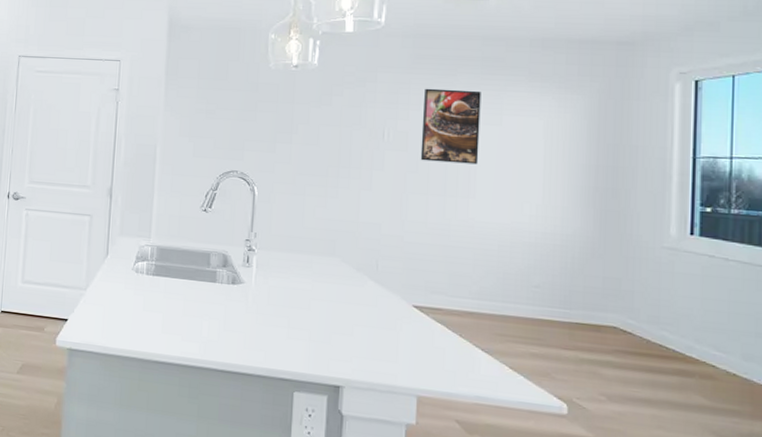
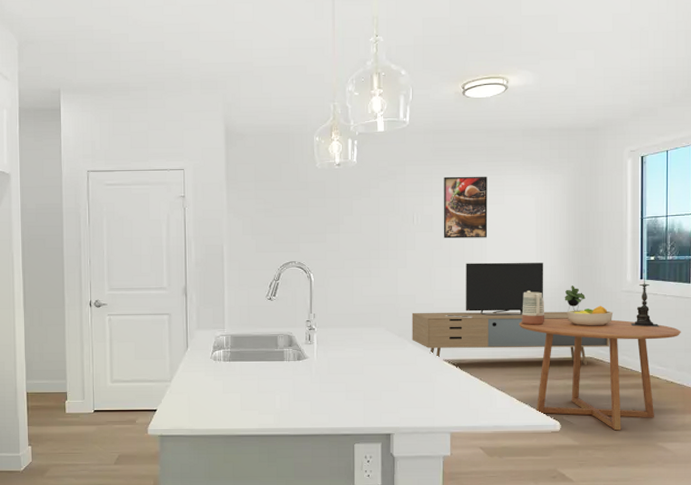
media console: none [373,192,644,336] -> present [411,262,610,365]
dining table: none [515,270,750,428] -> present [518,318,681,431]
vase: none [519,233,552,278] -> present [522,291,545,325]
fruit bowl: none [582,262,650,289] -> present [566,305,614,326]
candle holder: none [674,234,718,300] -> present [630,278,660,328]

